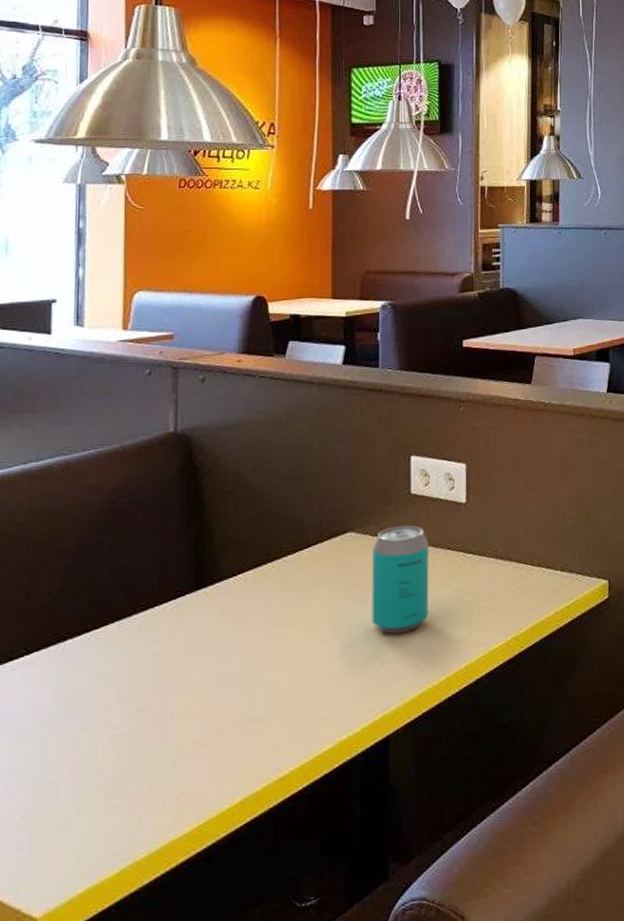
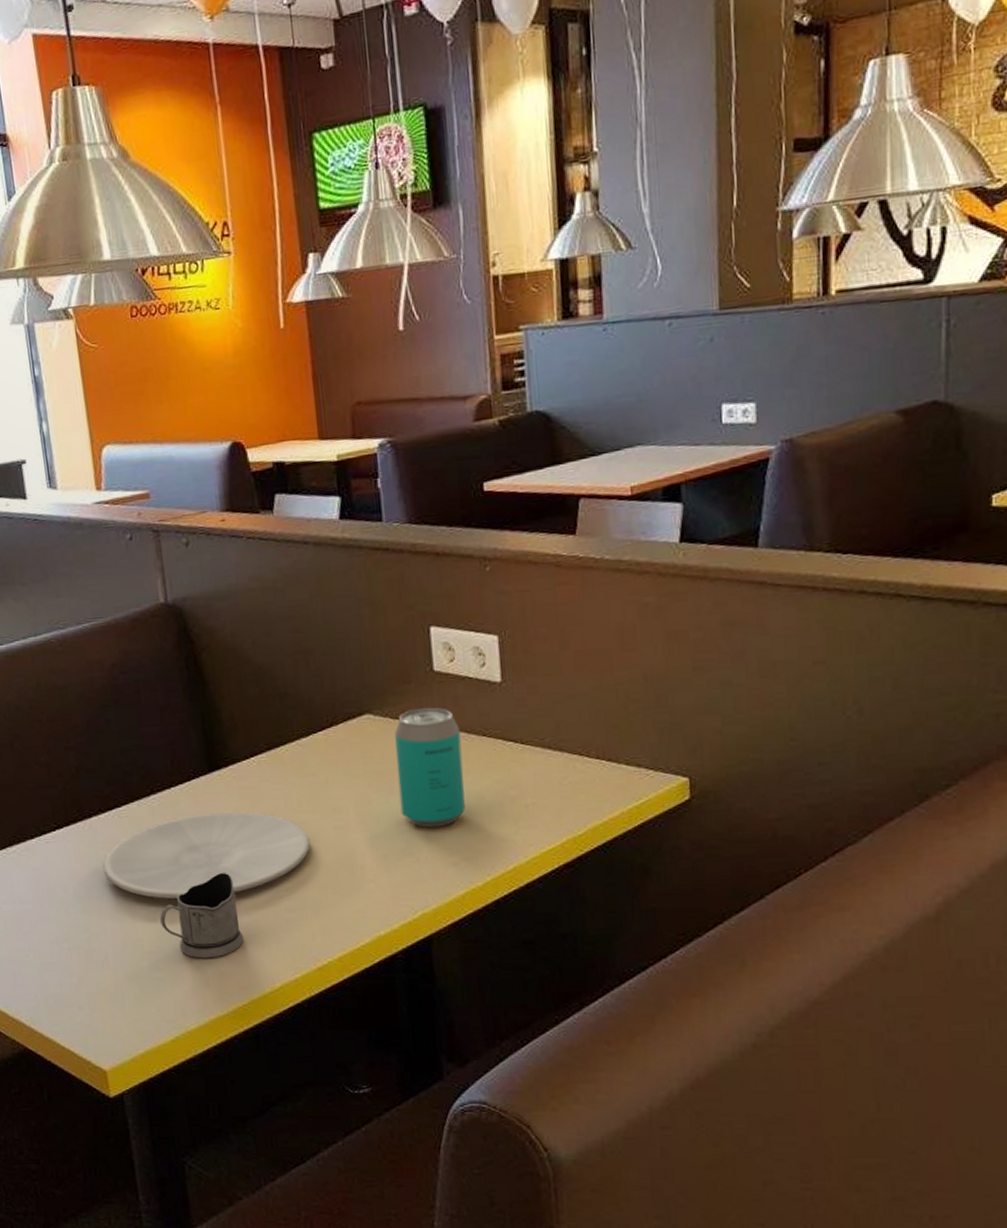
plate: none [70,627,285,721] -> present [103,811,311,900]
tea glass holder: none [124,688,209,781] -> present [160,872,244,959]

